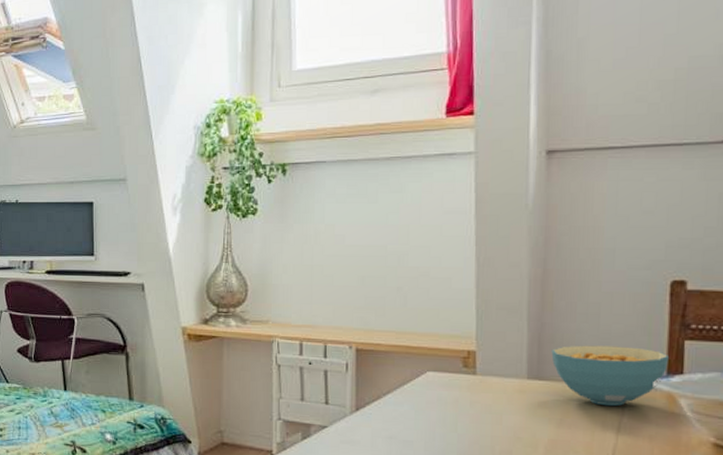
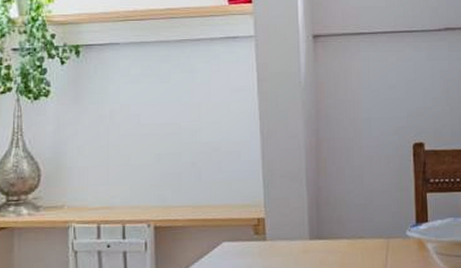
cereal bowl: present [551,345,668,406] -> none [327,202,417,256]

